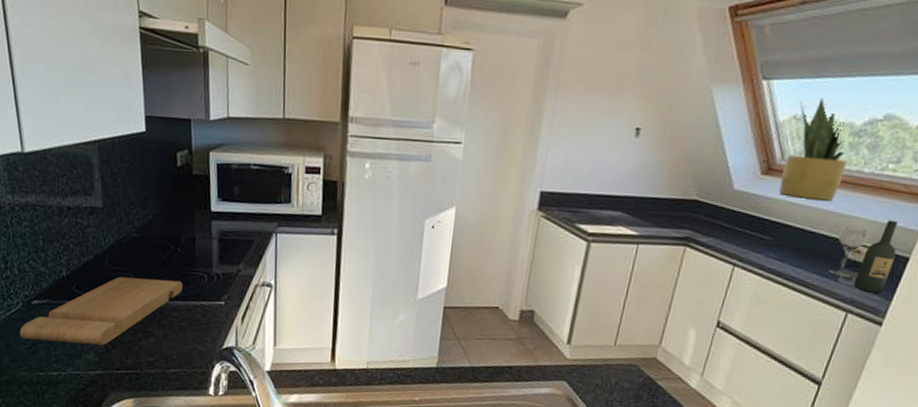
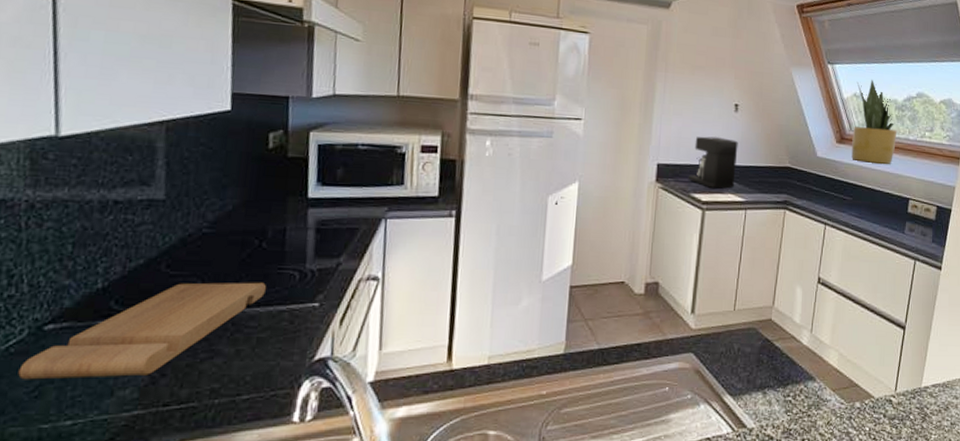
coffee maker: none [573,163,636,221] -> present [688,136,738,189]
wineglass: present [827,226,868,279] -> none [896,185,920,230]
wine bottle: present [853,220,898,293] -> none [916,178,942,241]

